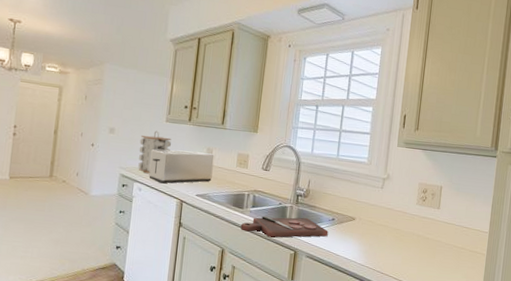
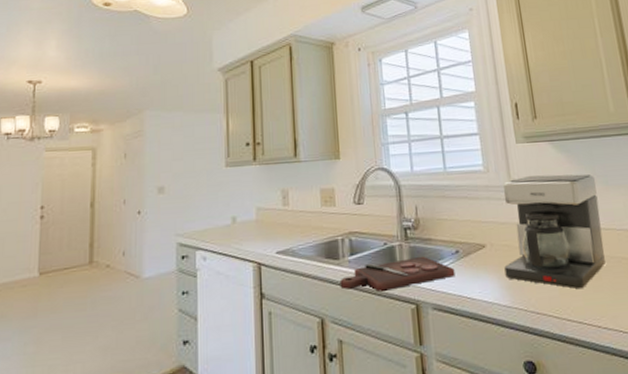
spice rack: present [138,130,171,174] -> none [197,179,236,237]
toaster: present [149,149,214,184] -> none [211,195,293,246]
coffee maker: none [365,173,451,262] -> present [503,174,606,289]

